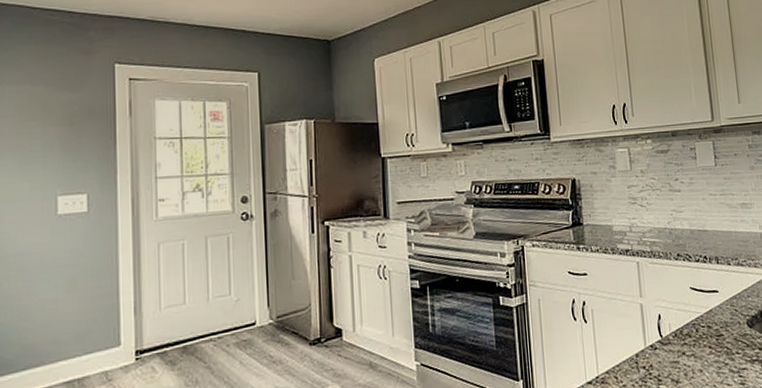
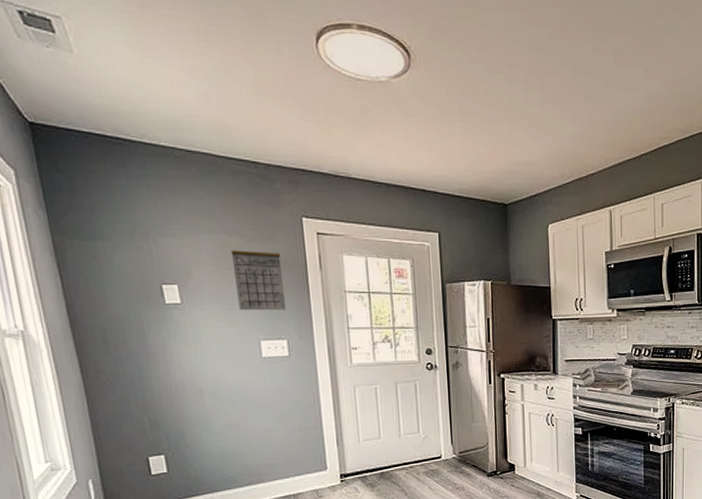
calendar: none [35,100,90,164] -> present [231,250,287,311]

